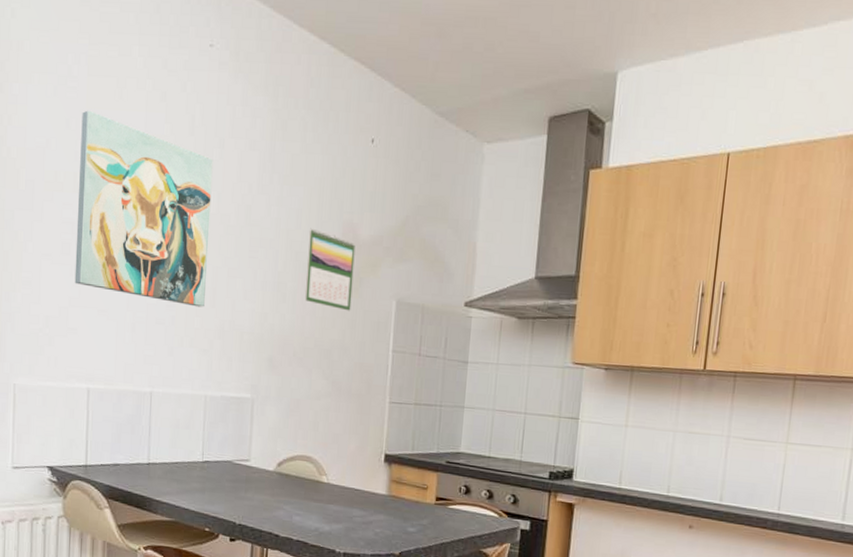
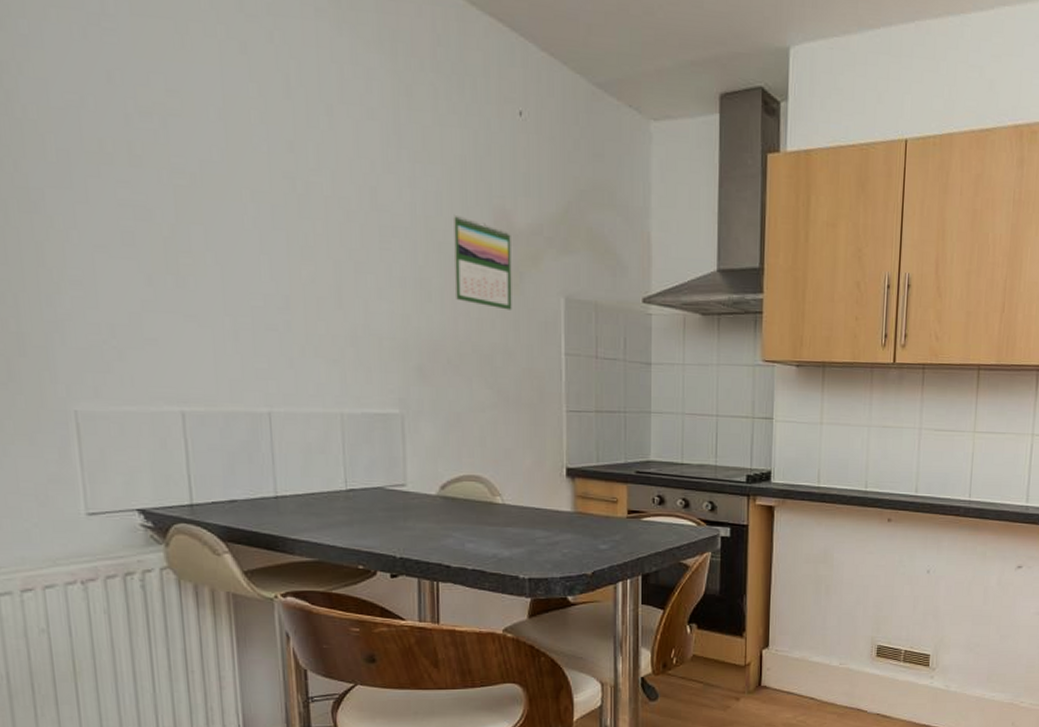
wall art: present [74,110,213,307] -> none [128,60,328,309]

